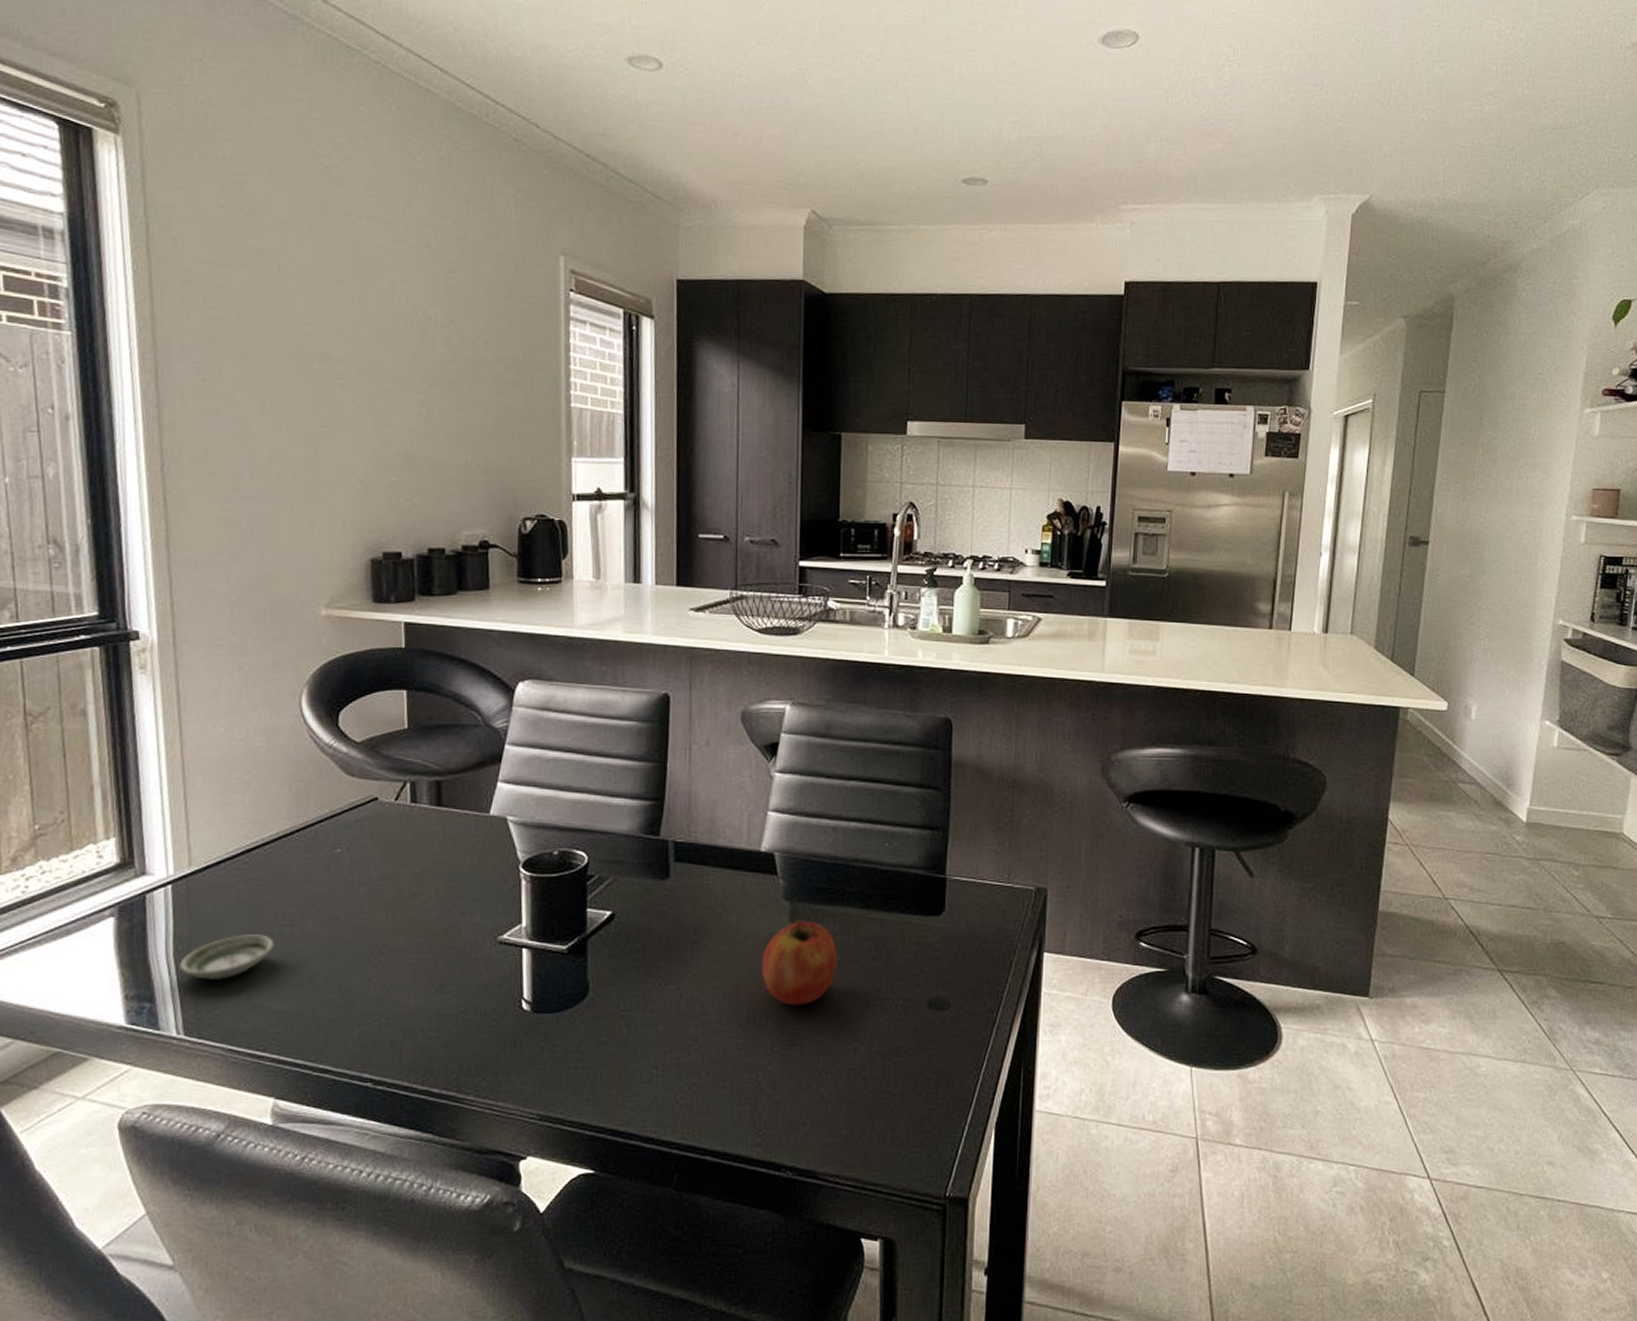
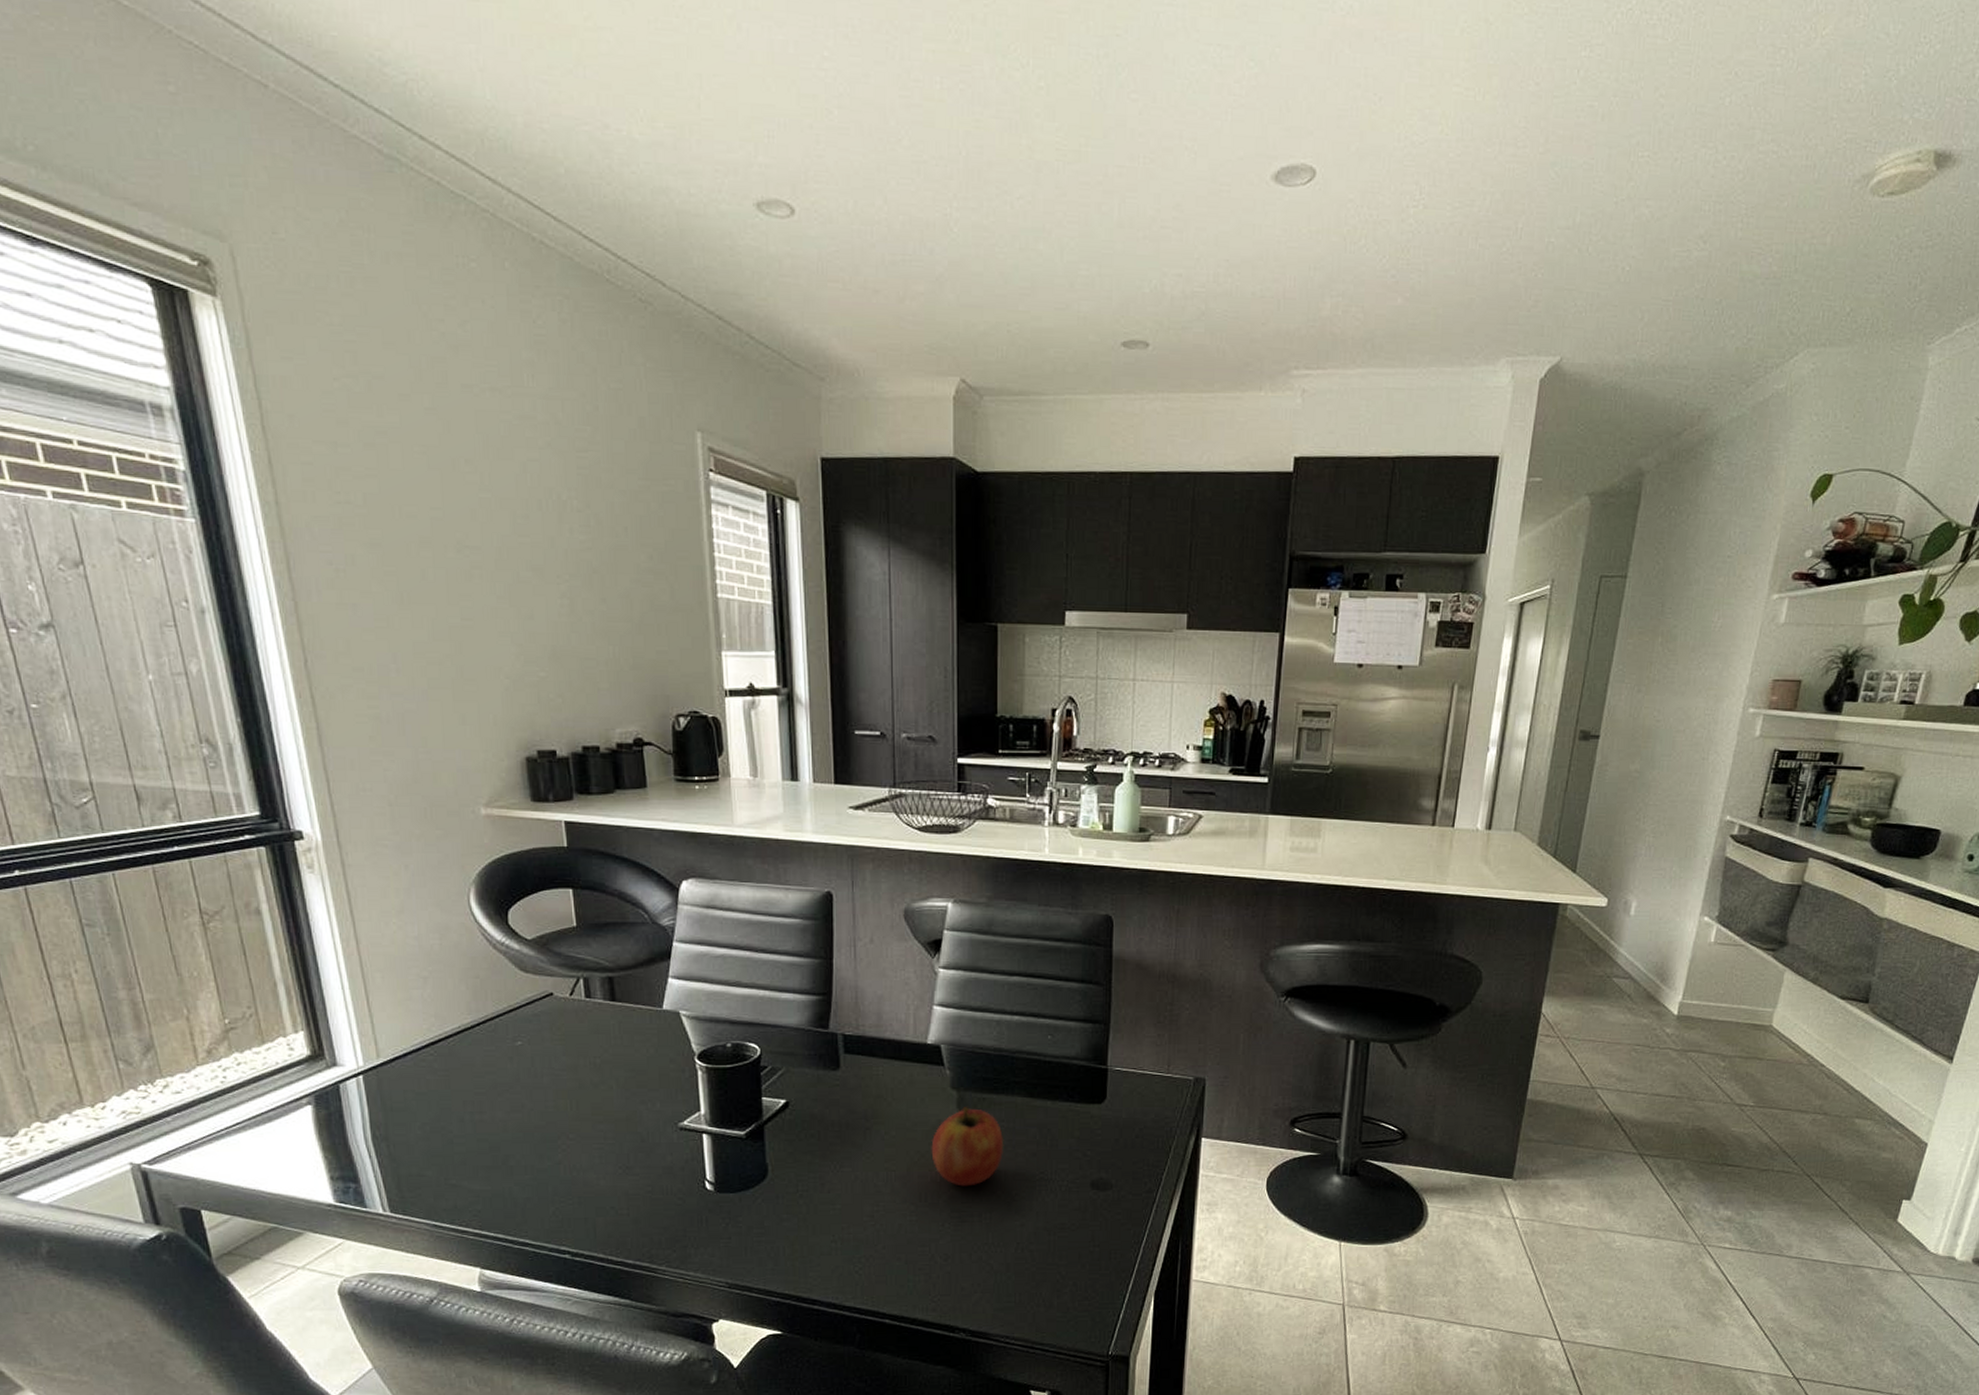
saucer: present [180,934,274,980] -> none [379,1121,466,1162]

